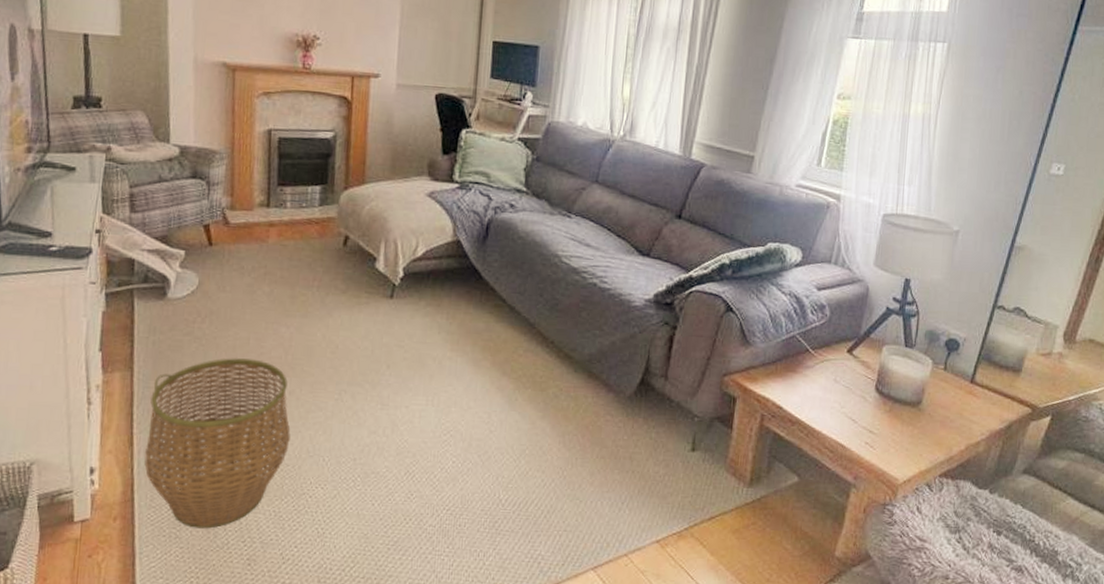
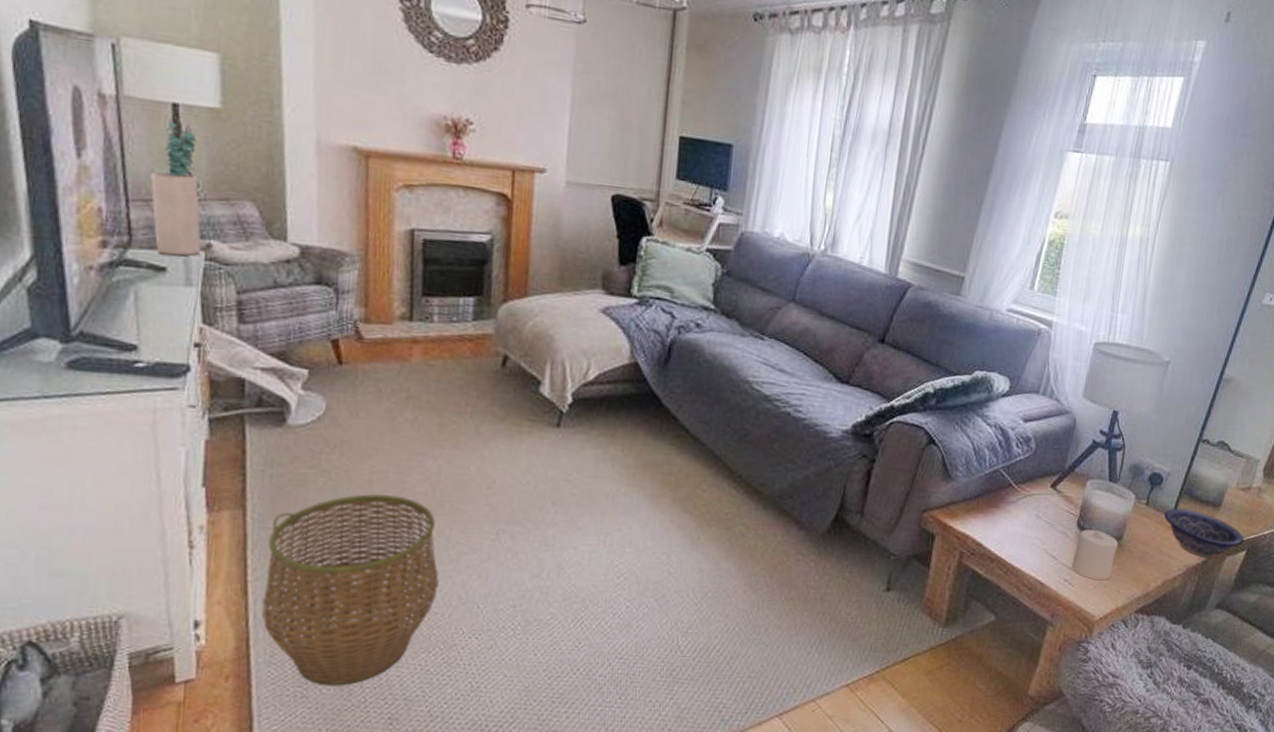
vase: none [65,44,103,158] -> present [150,115,202,257]
candle: none [872,393,918,444] -> present [1071,529,1119,581]
decorative bowl: none [962,373,1048,423] -> present [1163,508,1244,558]

